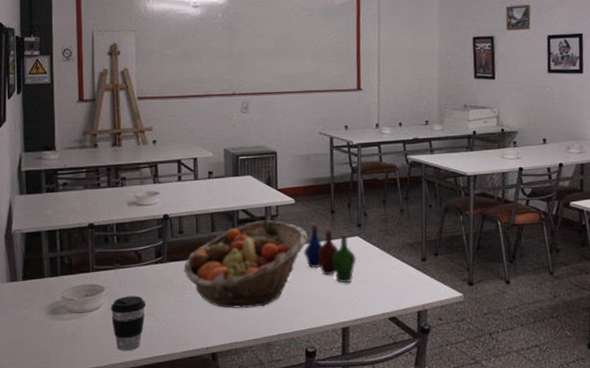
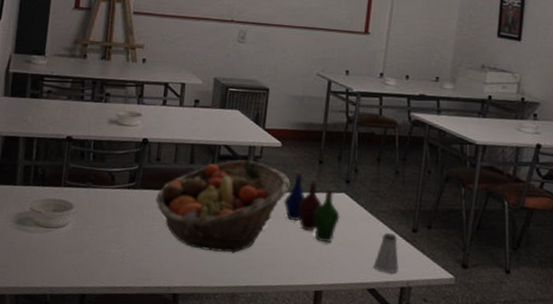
coffee cup: present [110,295,147,351] -> none [76,217,113,276]
saltshaker: none [392,265,414,301] -> present [374,232,399,273]

